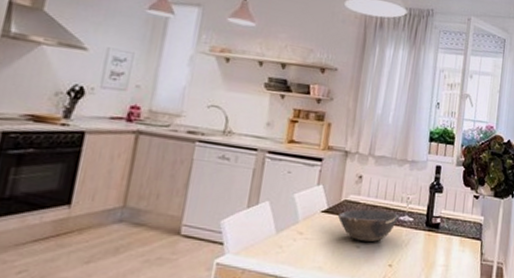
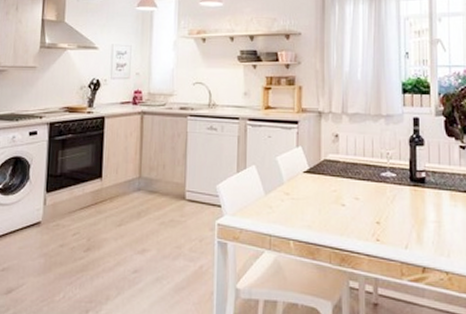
bowl: present [337,209,399,242] -> none [319,167,381,199]

